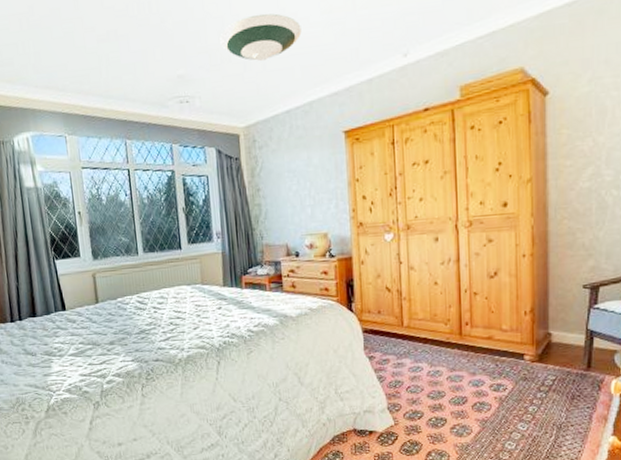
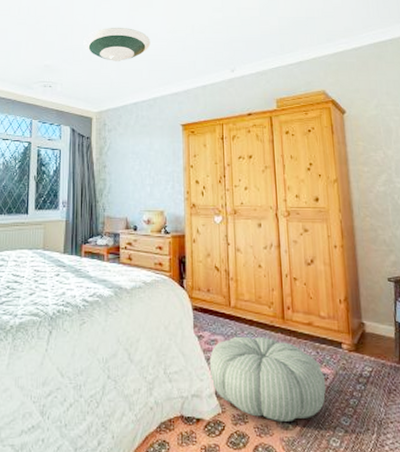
pouf: none [381,353,504,430] -> present [209,336,327,421]

